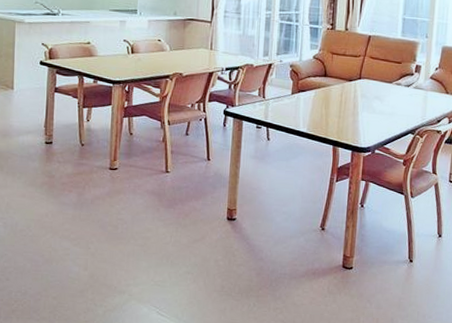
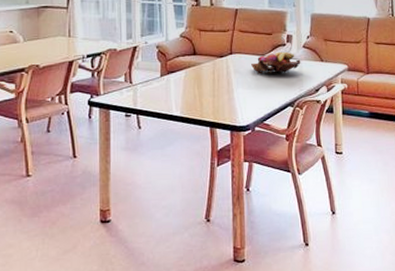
fruit basket: none [378,80,427,102] -> present [251,51,301,74]

